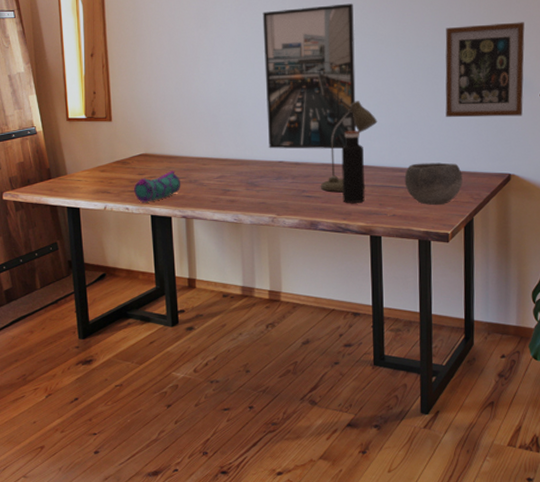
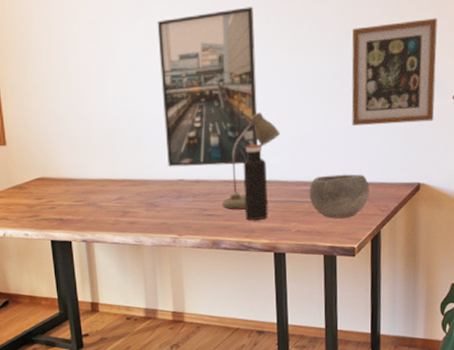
pencil case: present [134,171,181,203] -> none [32,194,80,228]

